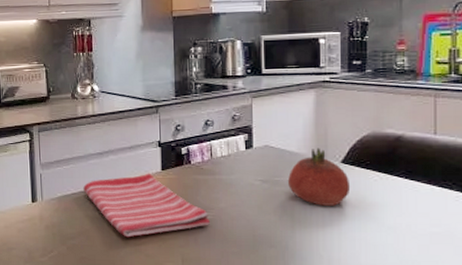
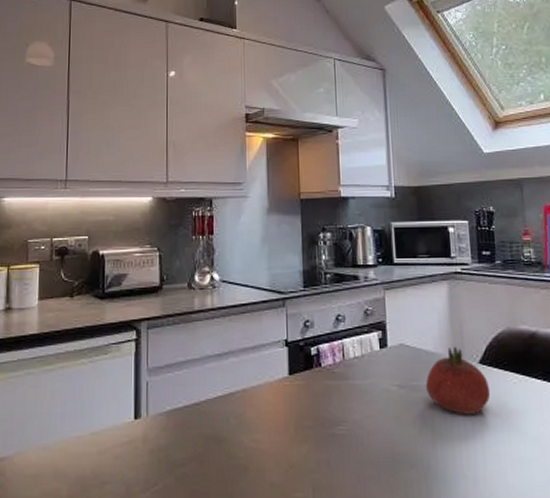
dish towel: present [83,173,210,238] -> none [198,378,344,462]

